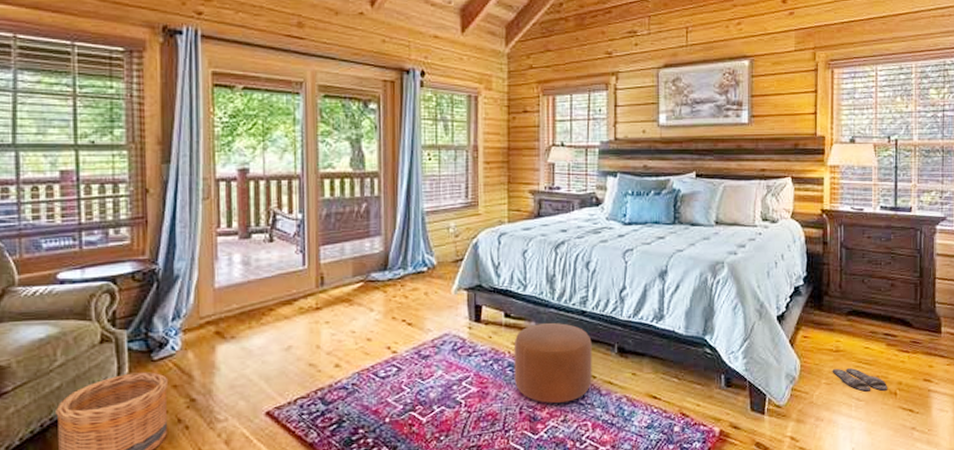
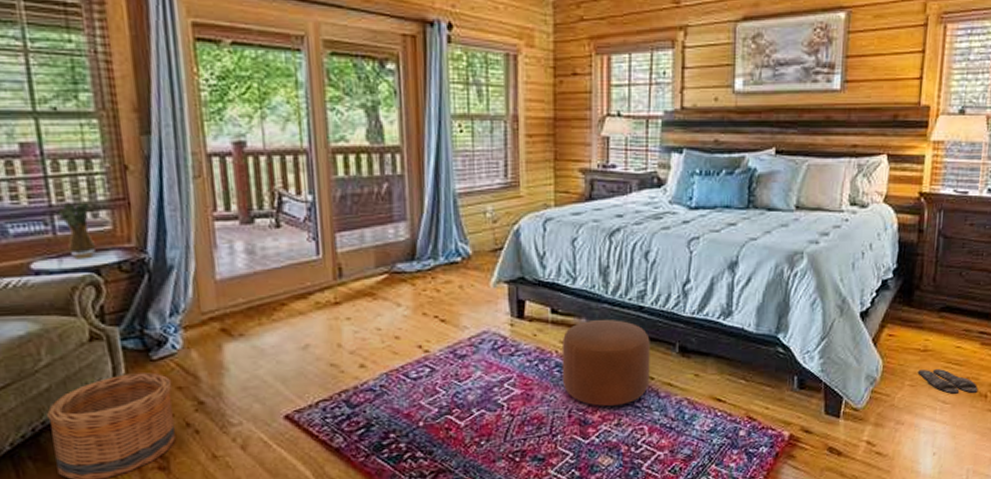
vase: none [84,220,115,270] -> present [56,201,97,260]

